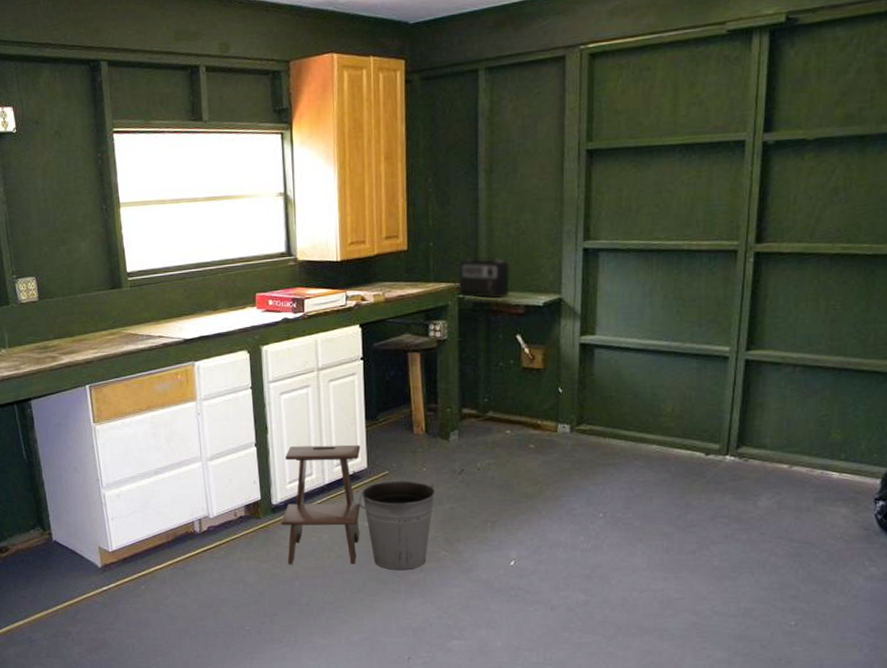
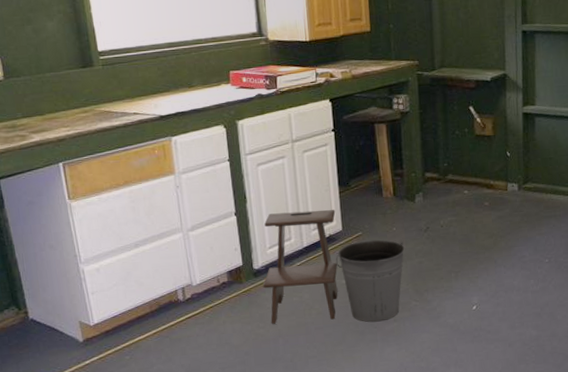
radio: present [459,257,510,299] -> none [417,38,461,75]

